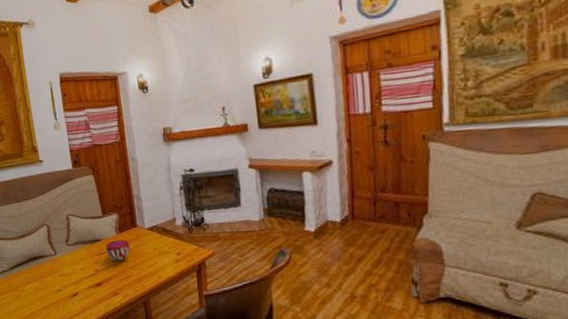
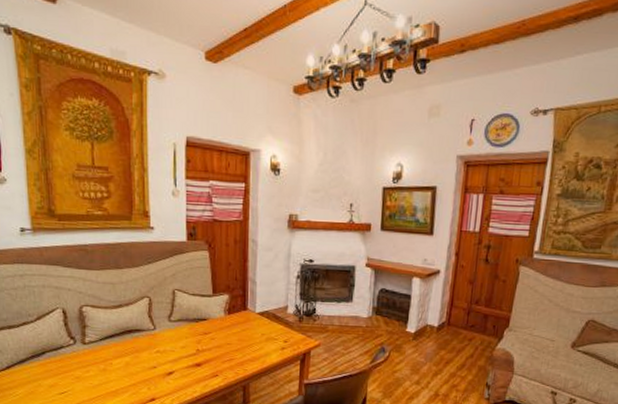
decorative bowl: present [105,240,130,261] -> none [210,321,237,343]

